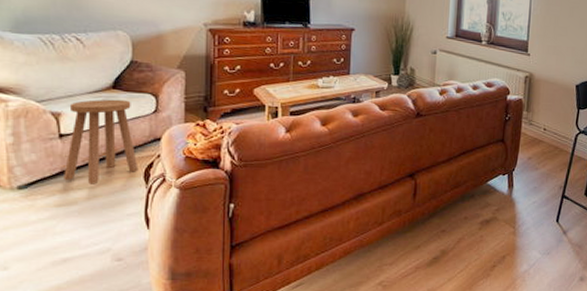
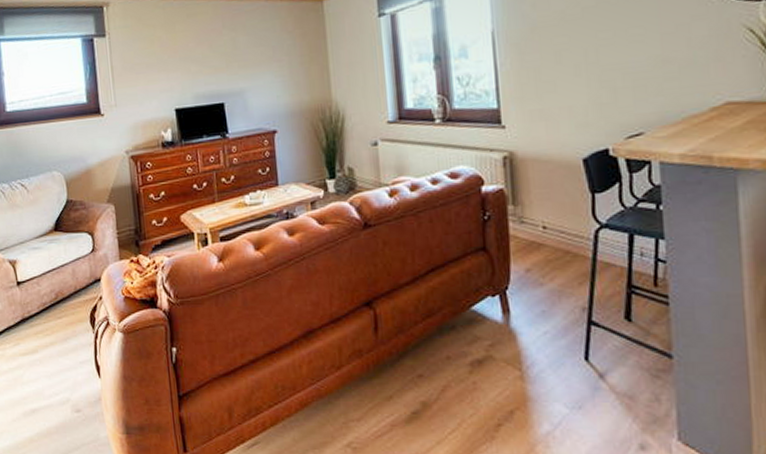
stool: present [64,99,138,185] -> none [22,241,85,332]

